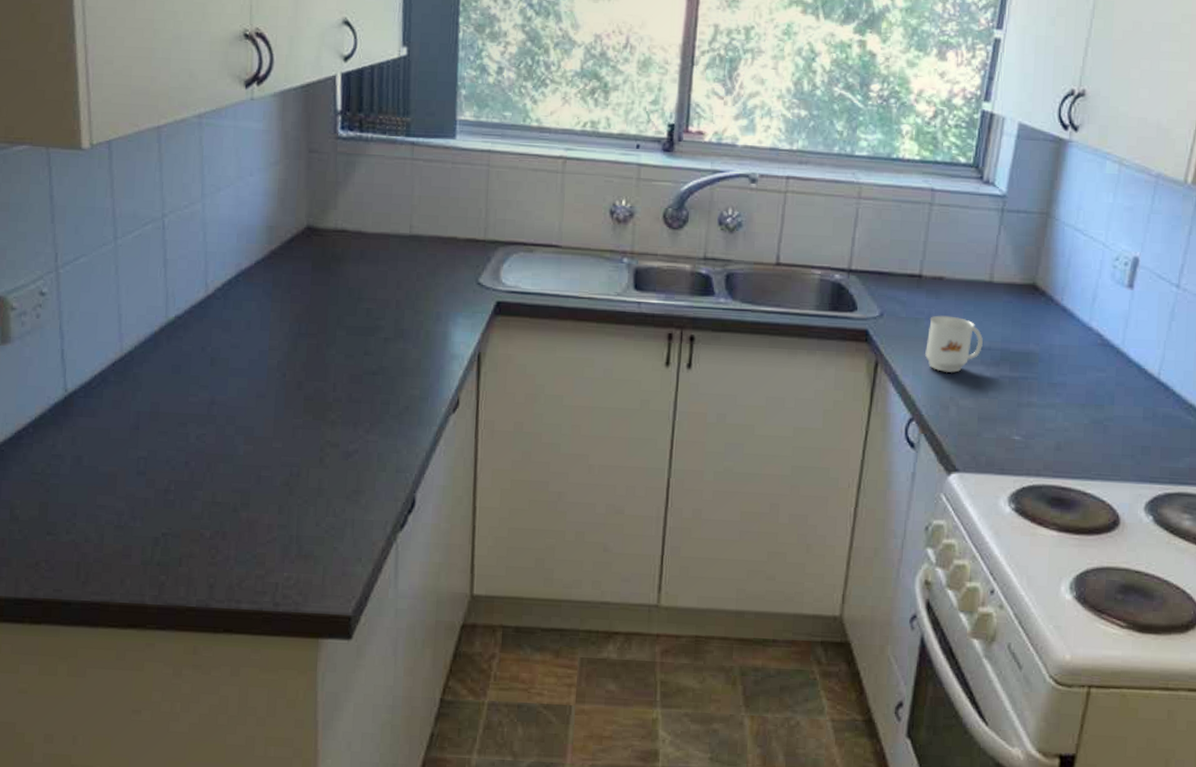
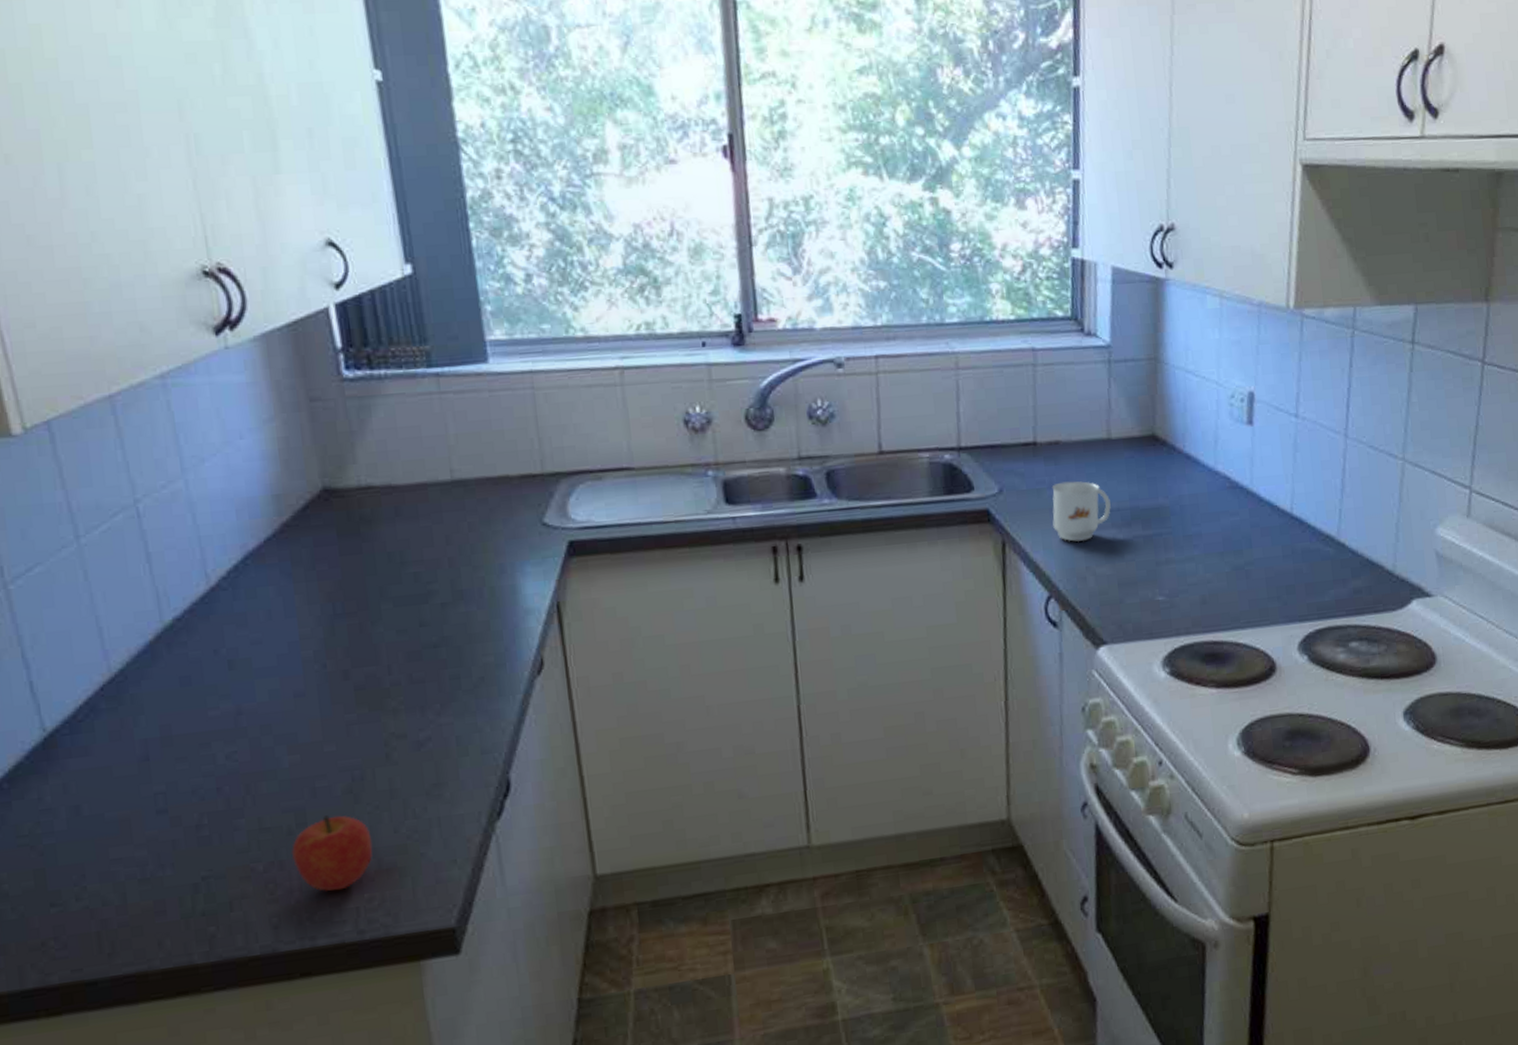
fruit: none [234,501,298,566] -> present [292,815,373,891]

